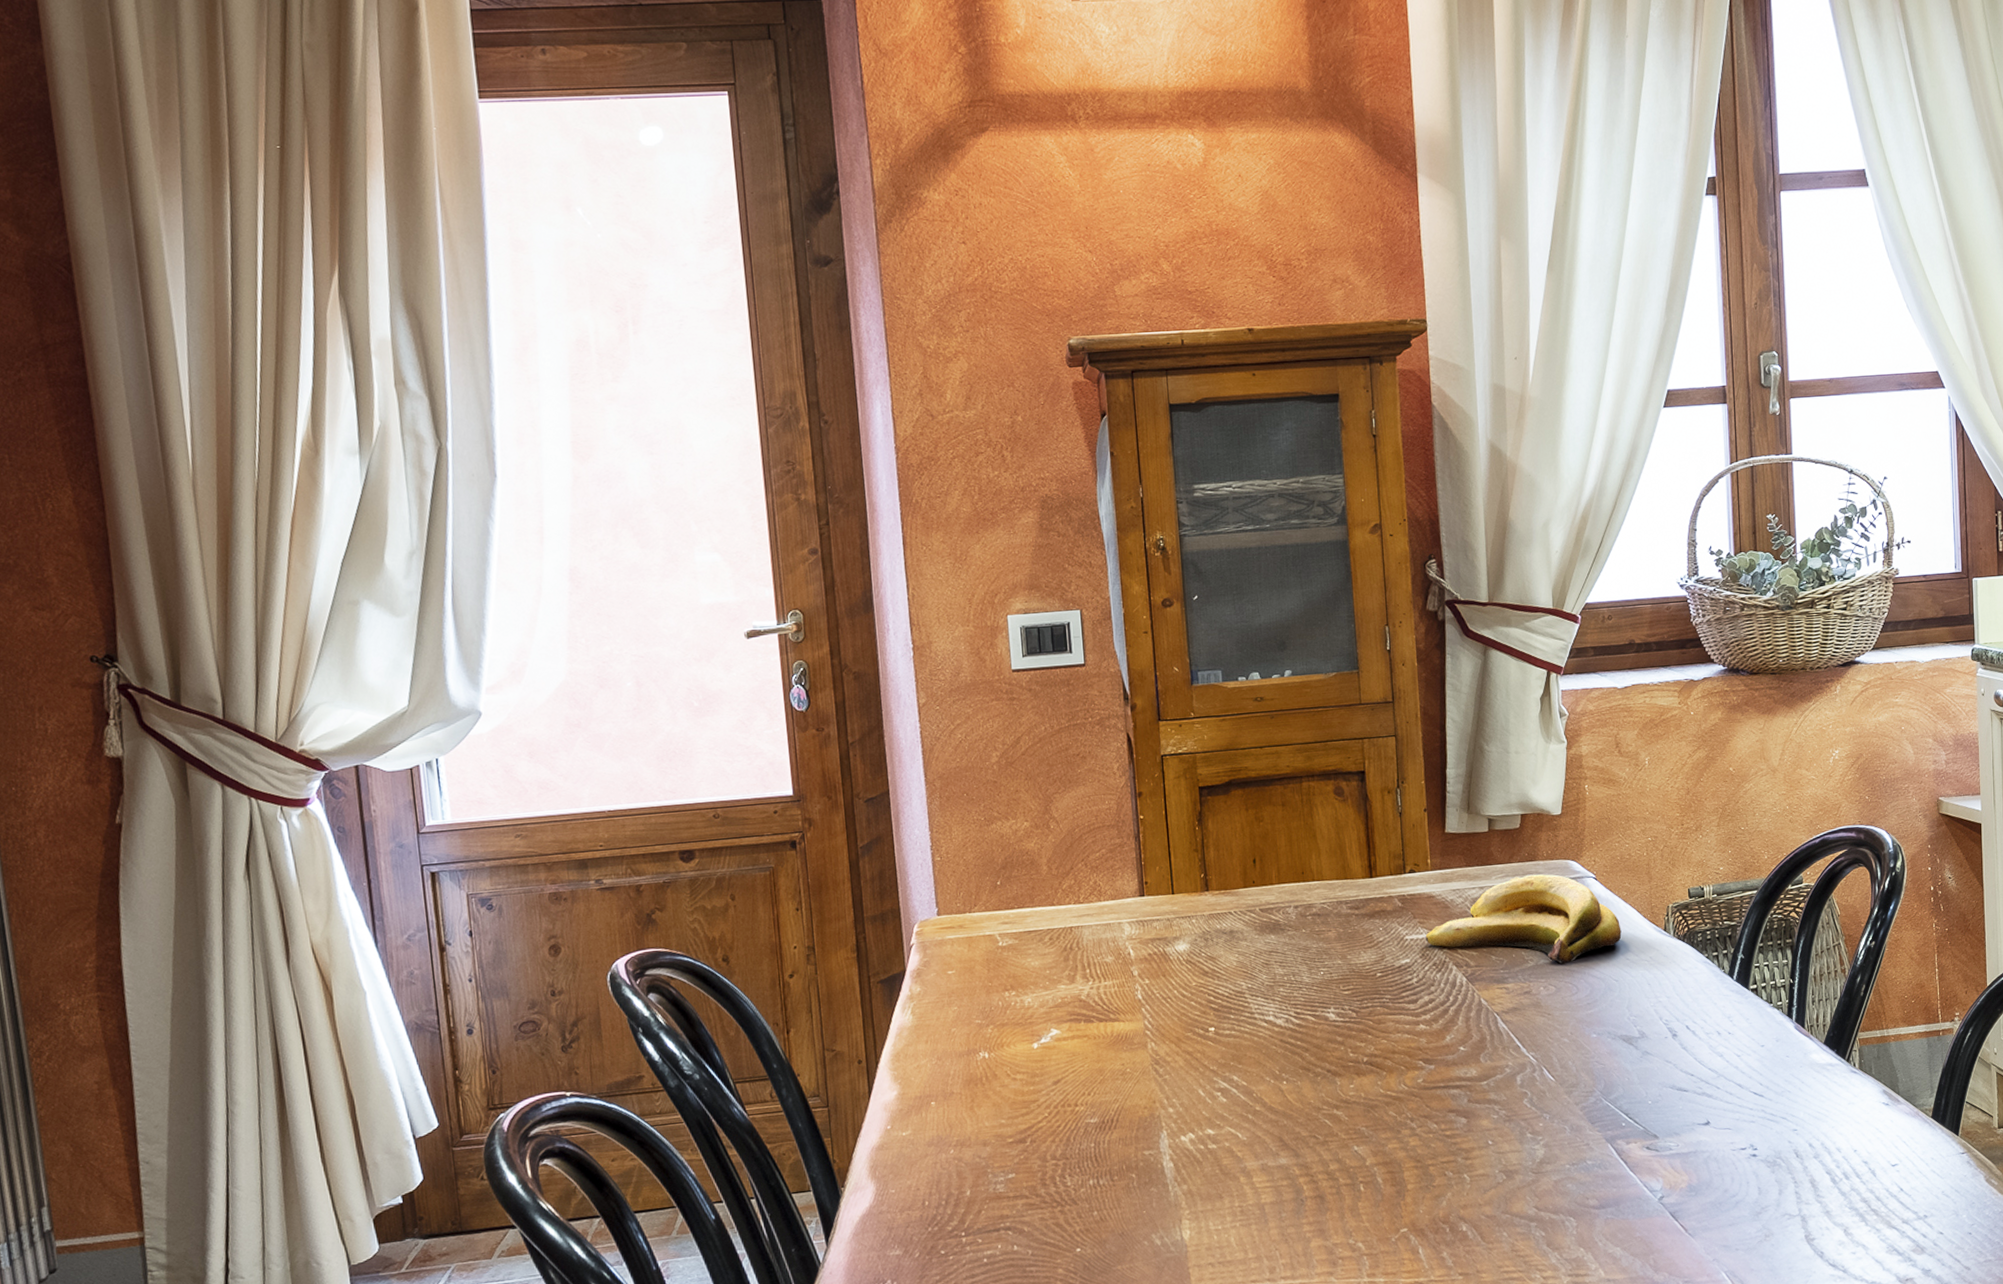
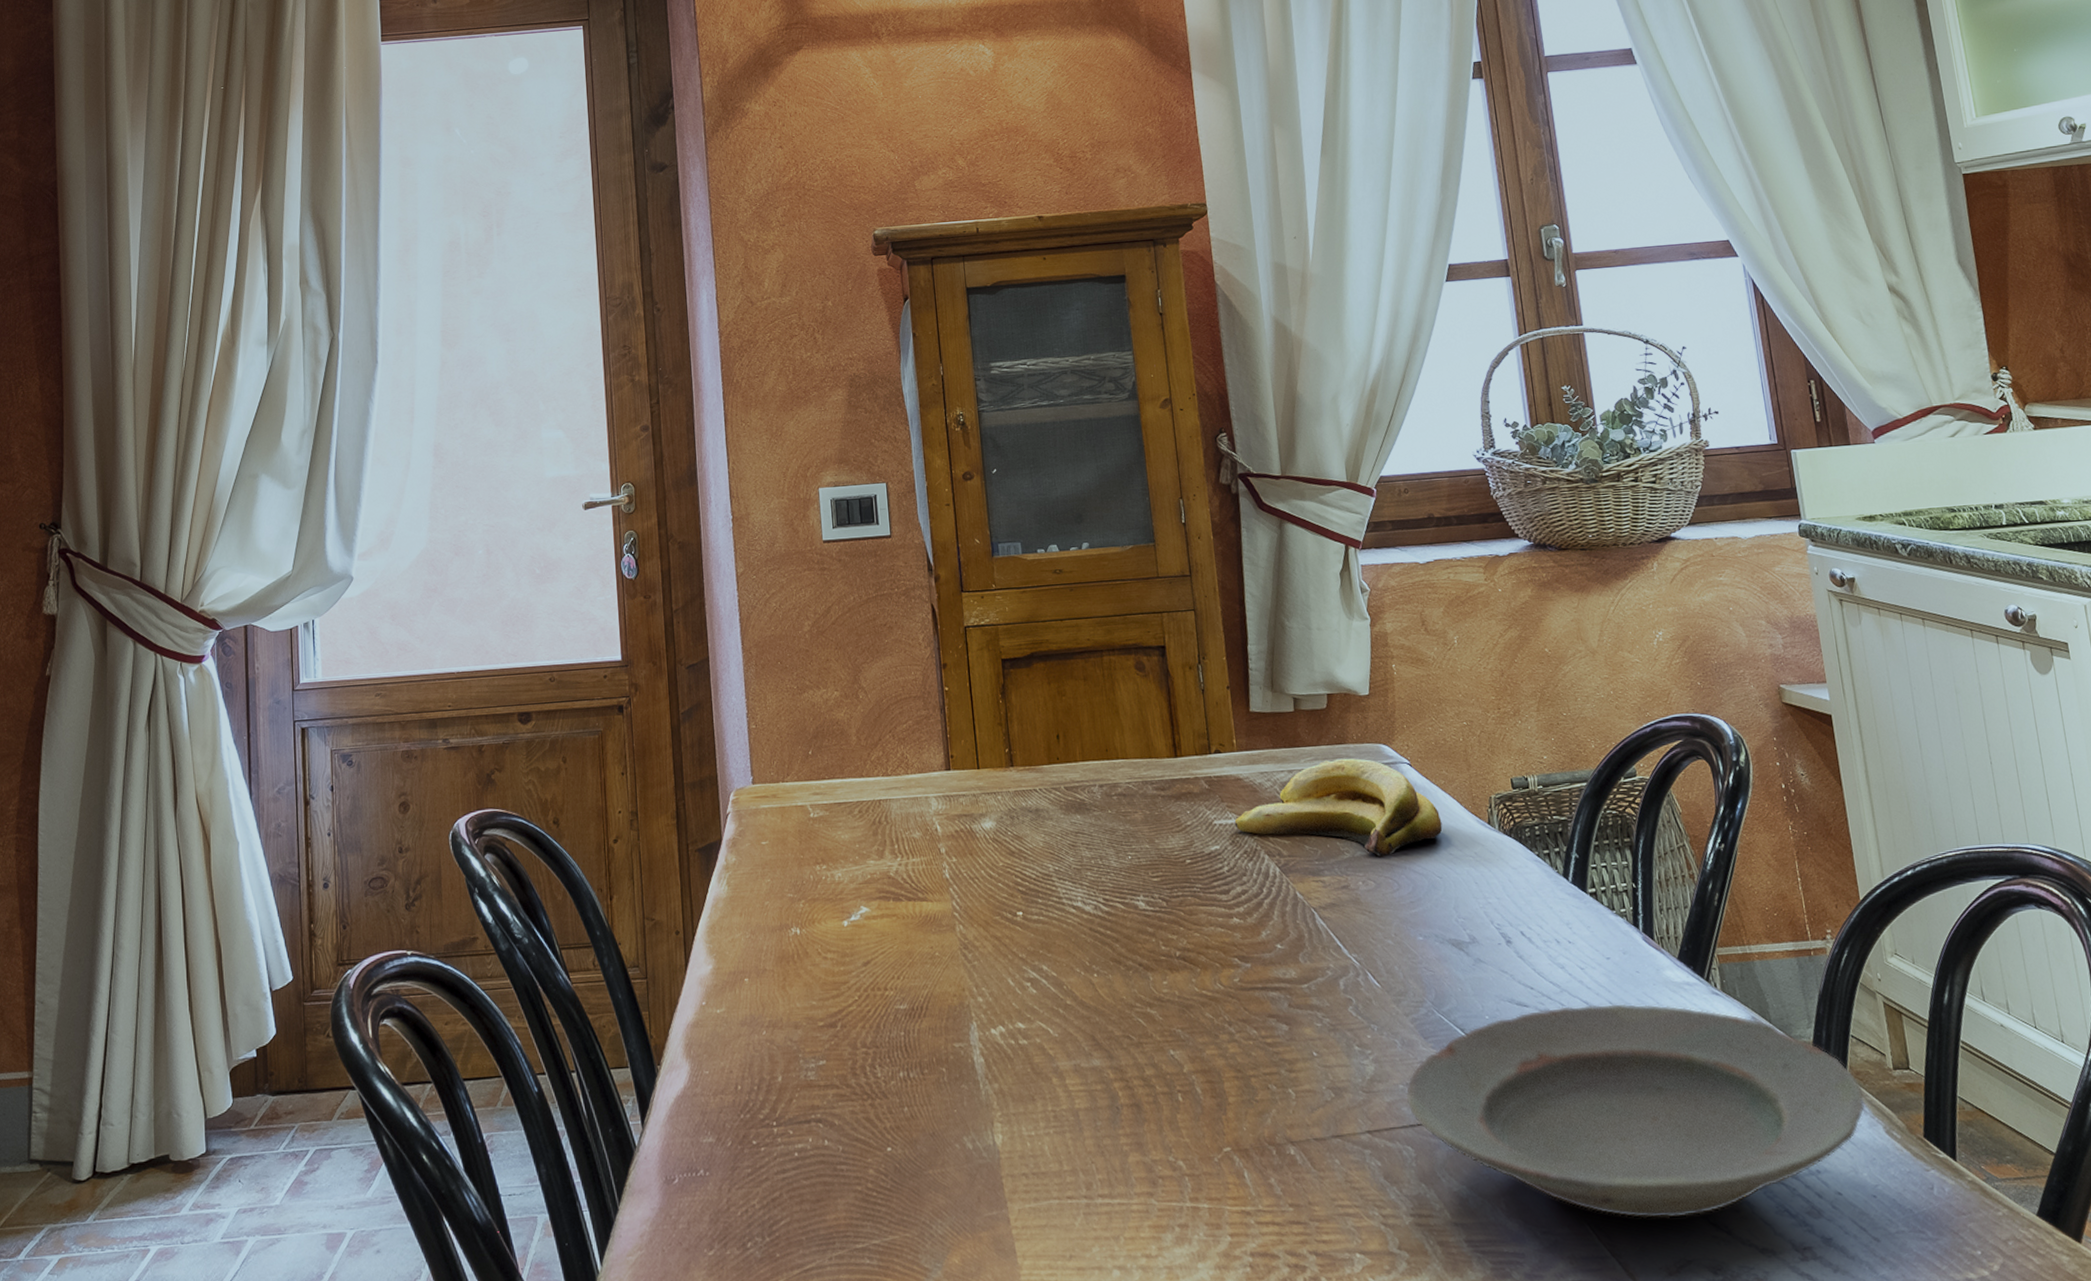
plate: none [1571,1084,1971,1264] -> present [1405,1003,1866,1219]

